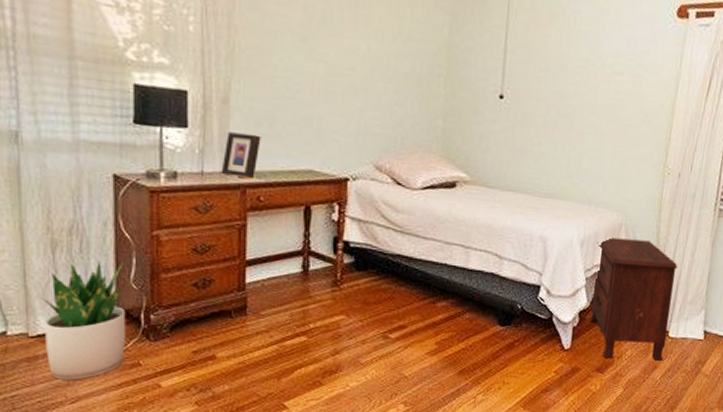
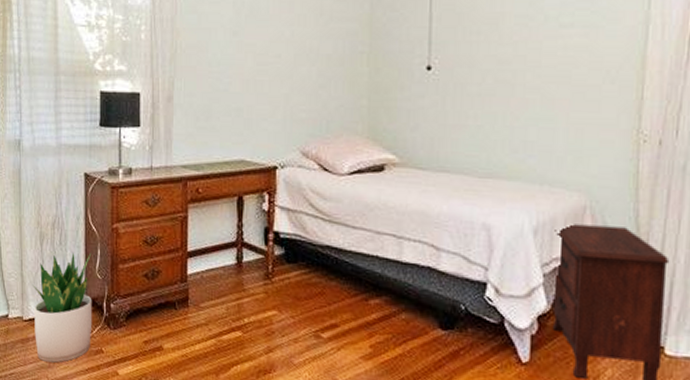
picture frame: present [221,132,261,179] -> none [166,128,199,172]

